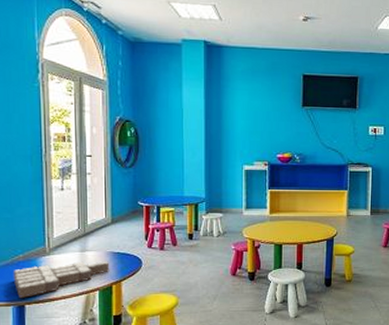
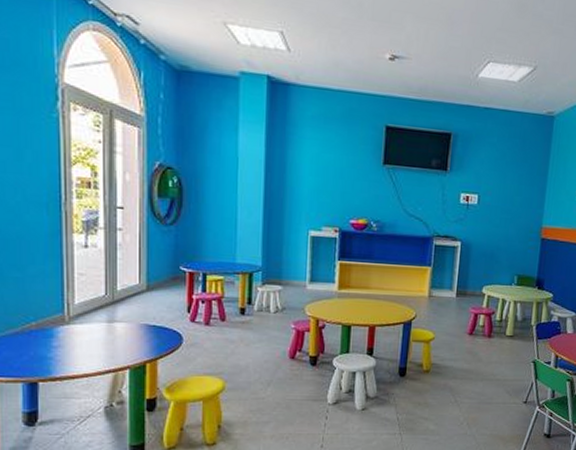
building blocks: present [12,261,110,298] -> none [23,333,143,374]

